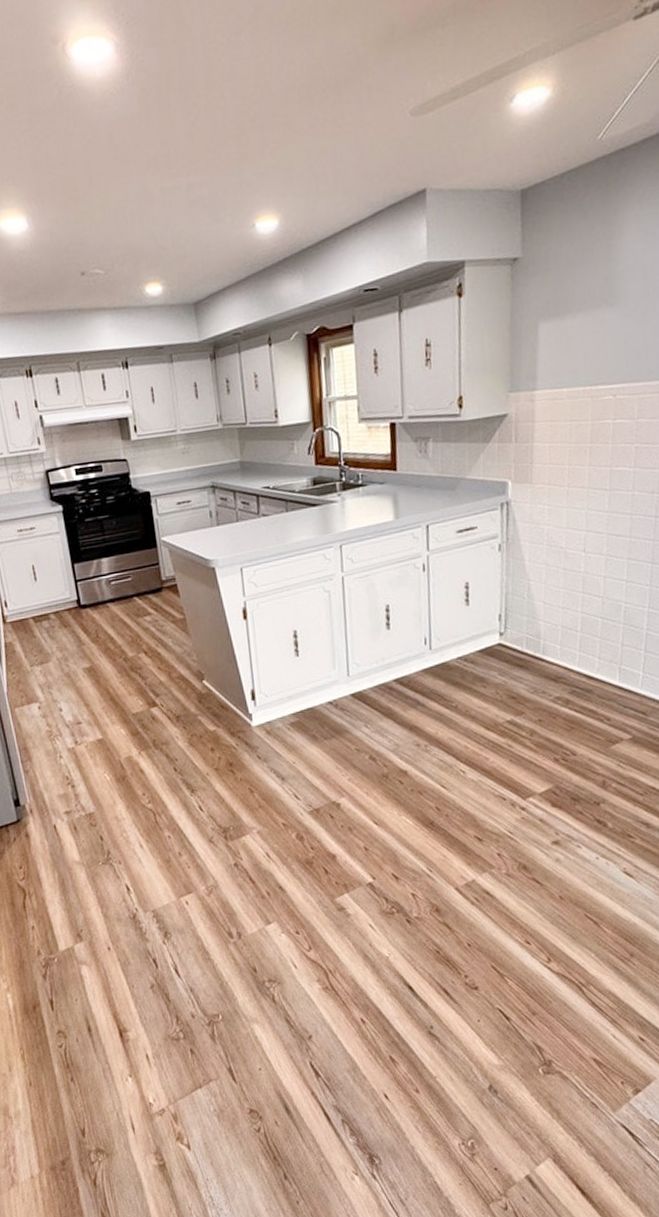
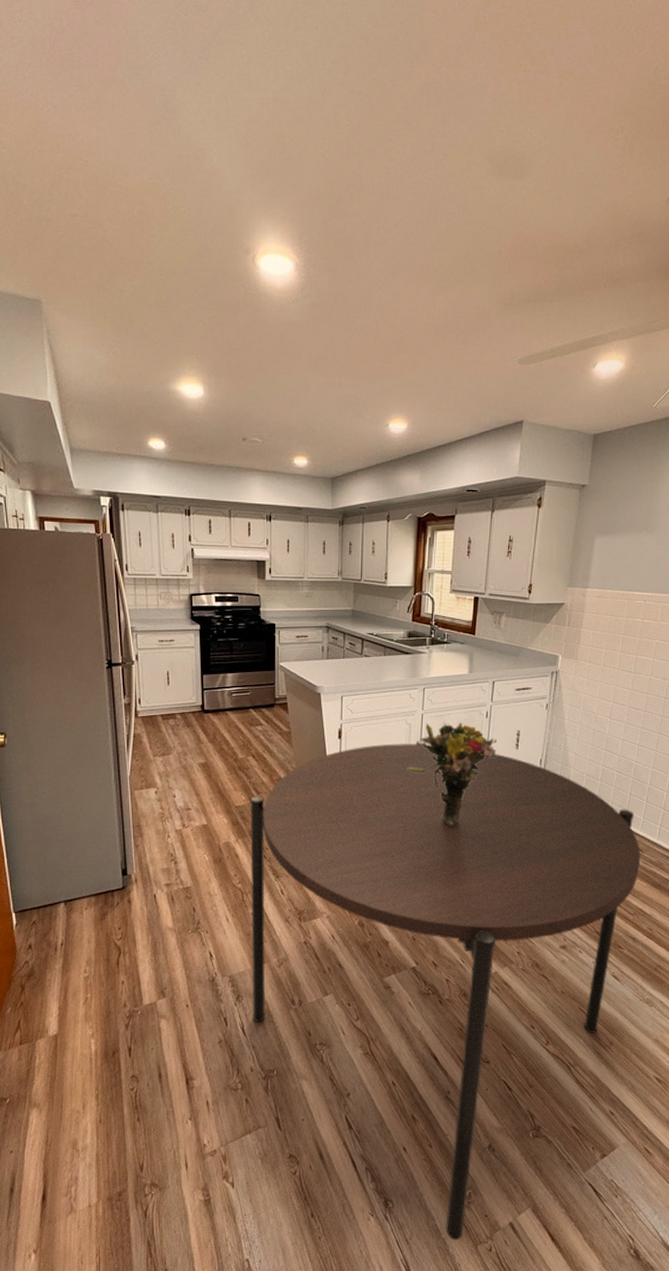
dining table: none [148,609,646,1199] -> present [249,740,641,1241]
bouquet: none [331,581,442,709] -> present [407,722,497,826]

